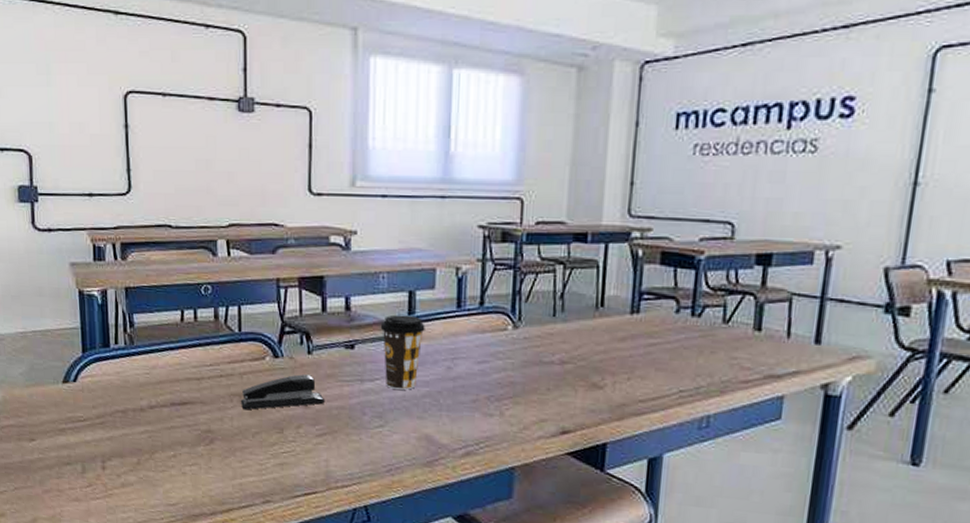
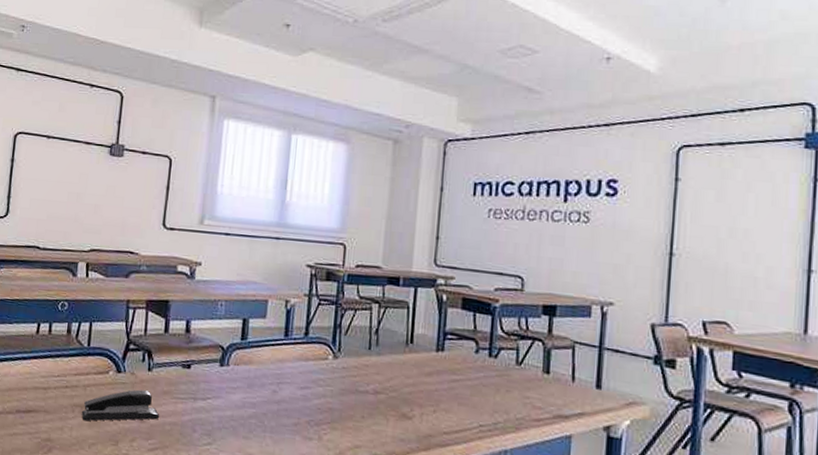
coffee cup: present [380,314,425,390] -> none [215,339,256,410]

